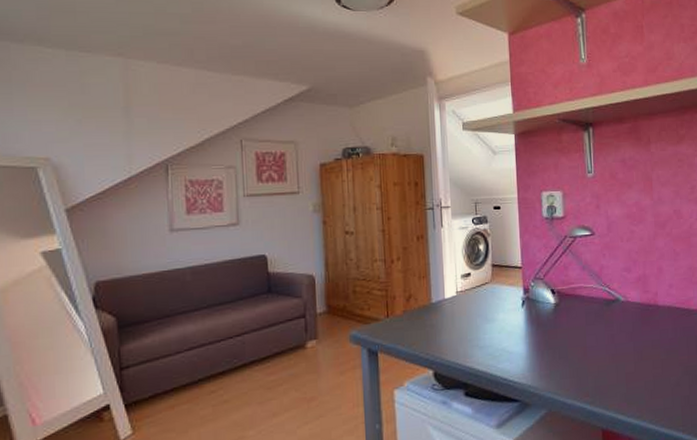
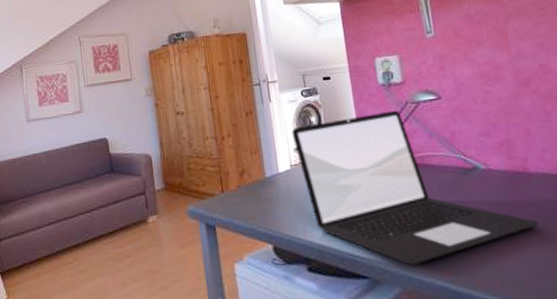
laptop: none [460,243,662,388] -> present [291,110,540,265]

